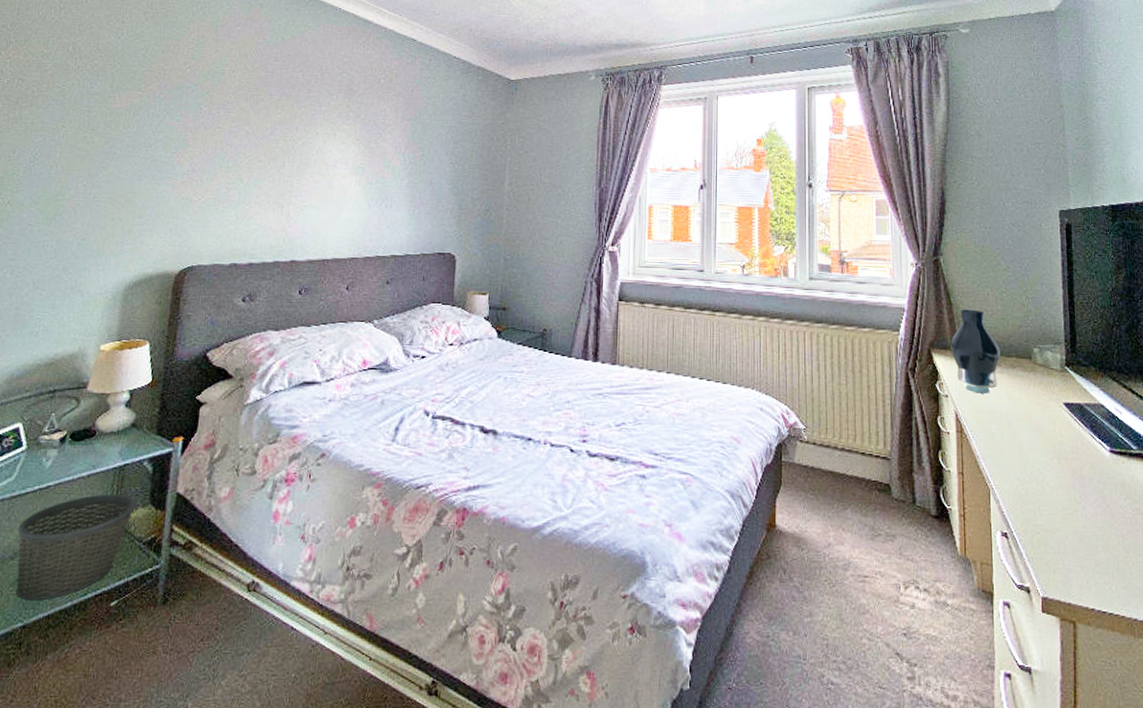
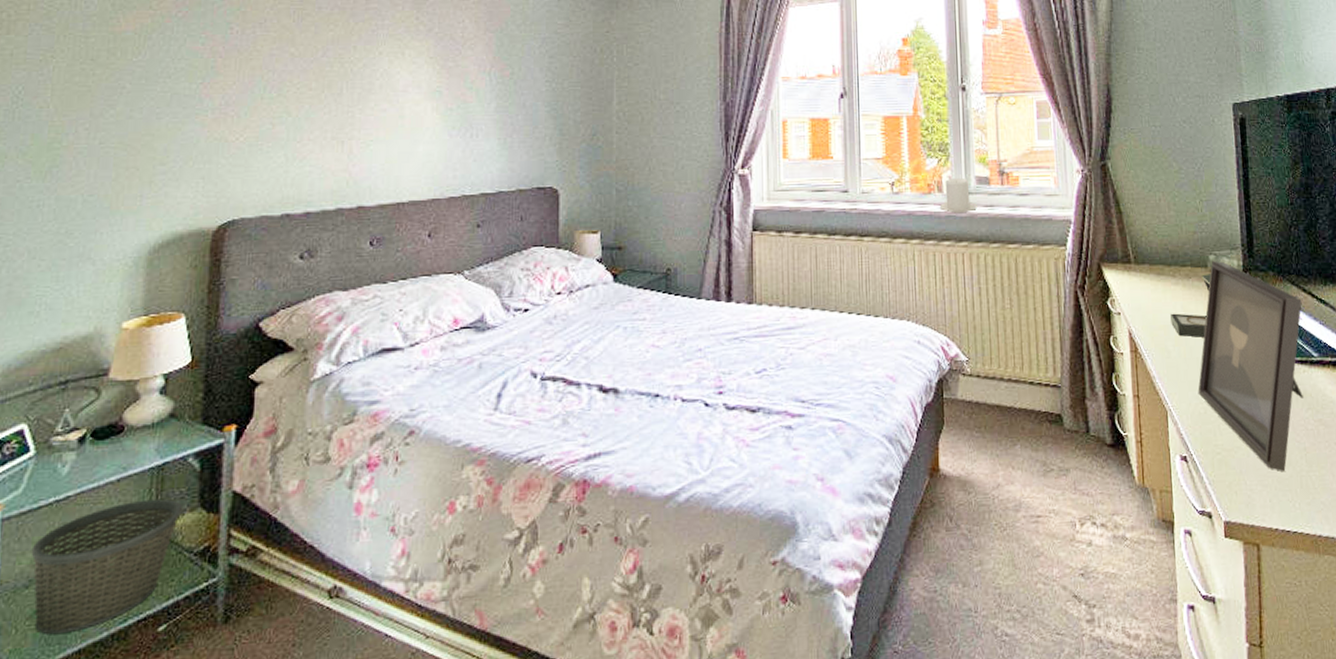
candle: none [784,264,820,297] -> present [939,177,978,214]
vase: present [950,309,1001,394] -> none [1121,217,1175,308]
jewelry box: none [995,365,1035,423] -> present [1170,274,1212,337]
picture frame: none [1019,353,1124,555] -> present [1198,260,1304,471]

